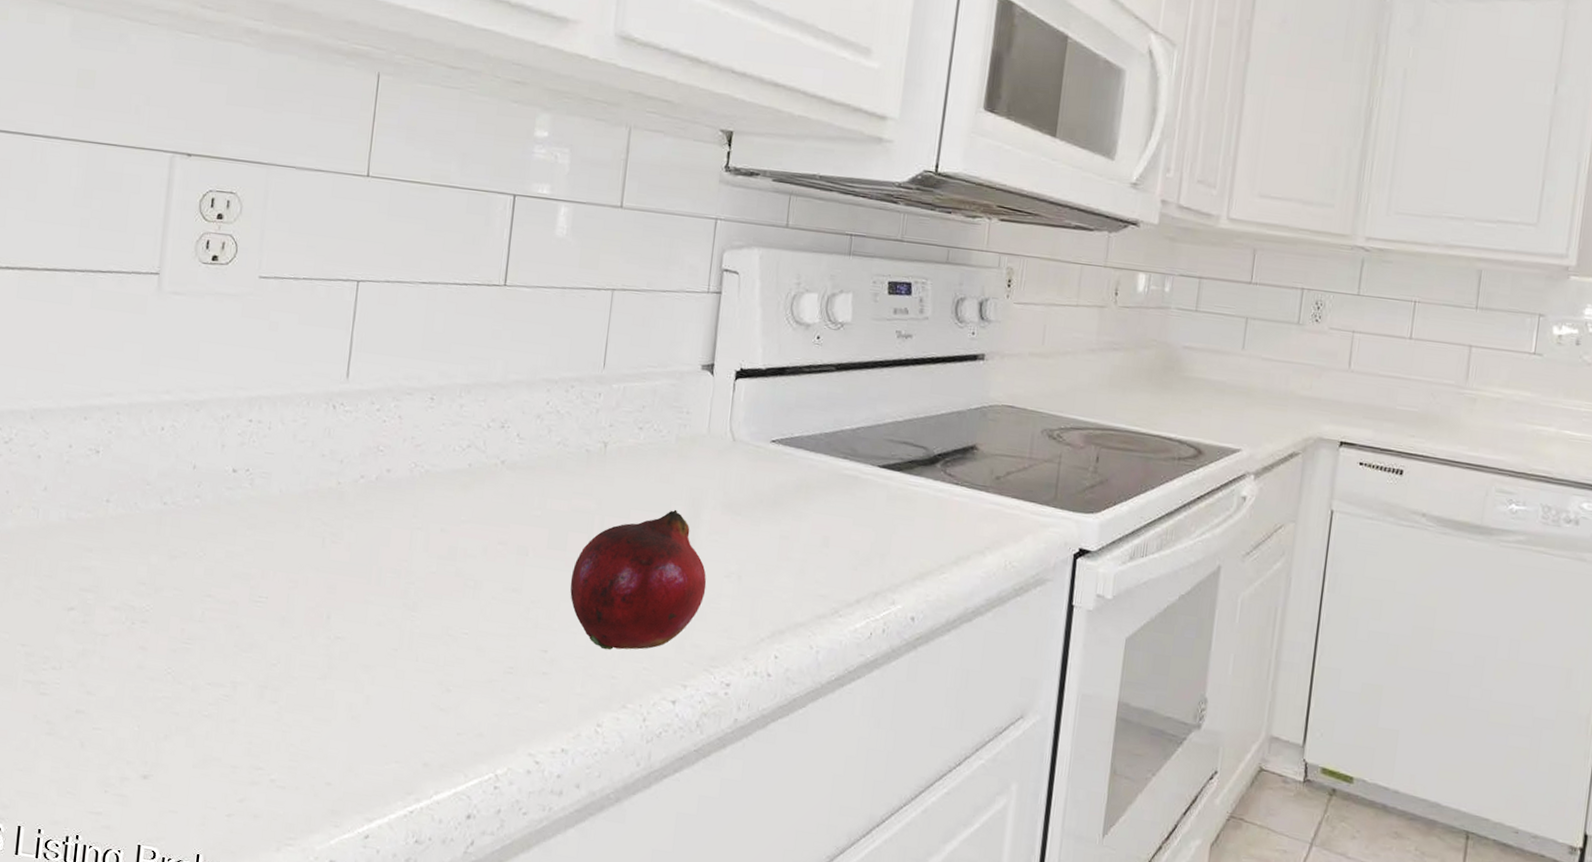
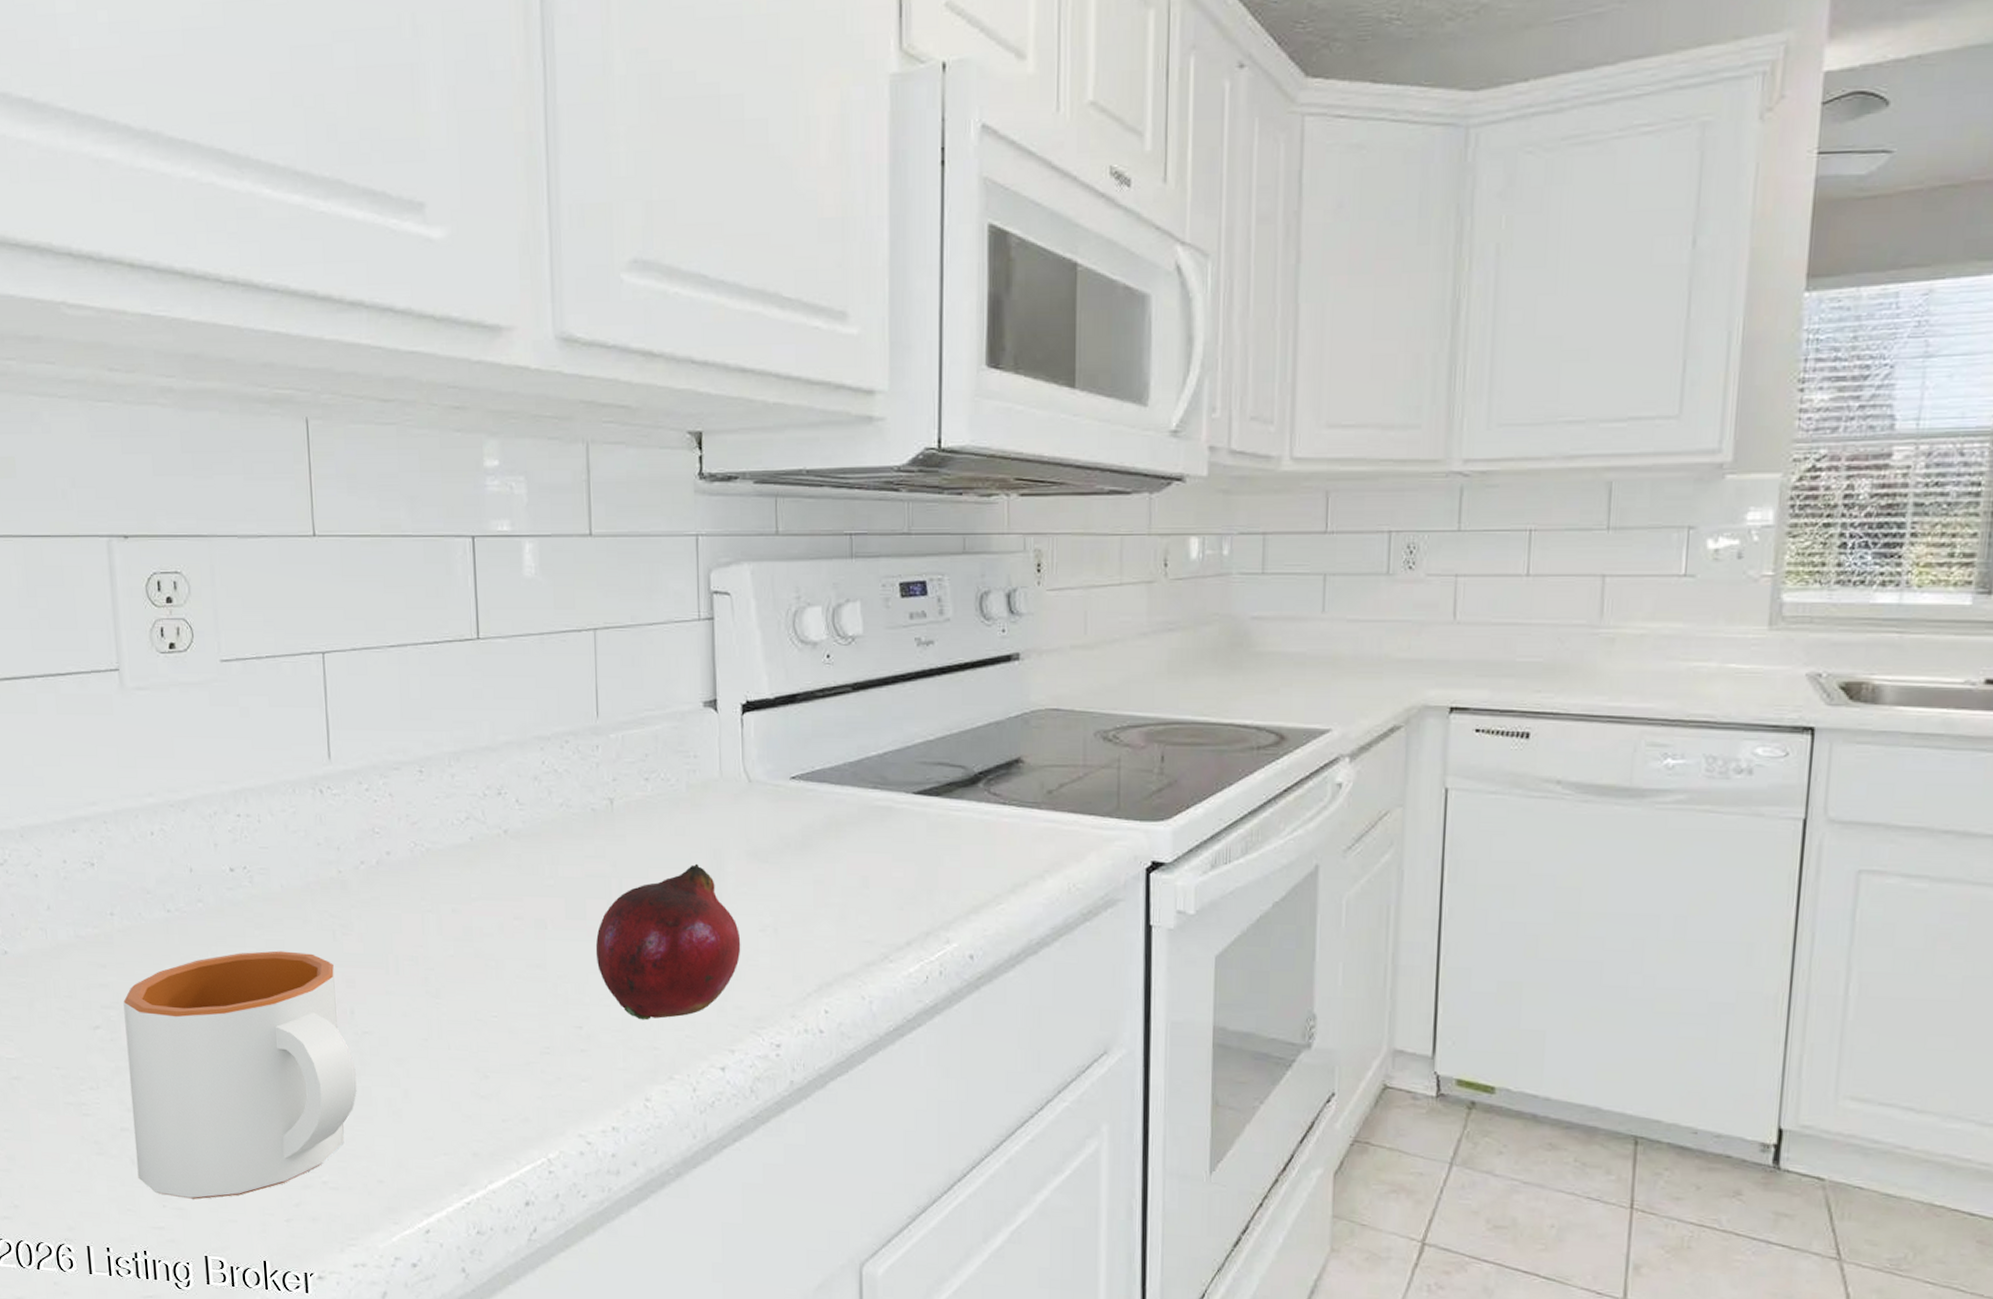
mug: none [84,550,323,788] -> present [123,950,357,1199]

